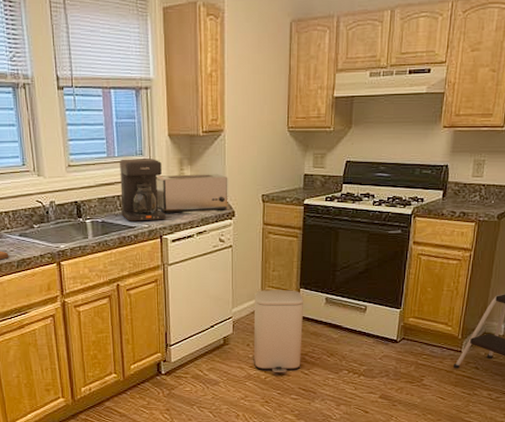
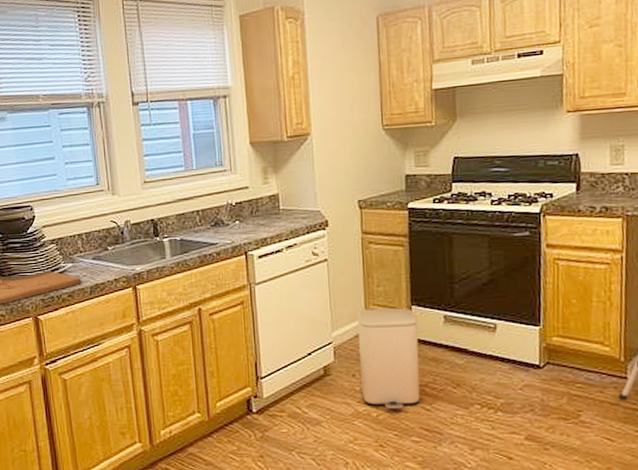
coffee maker: present [120,159,166,222] -> none [198,169,251,238]
toaster: present [156,174,228,214] -> none [238,181,320,228]

